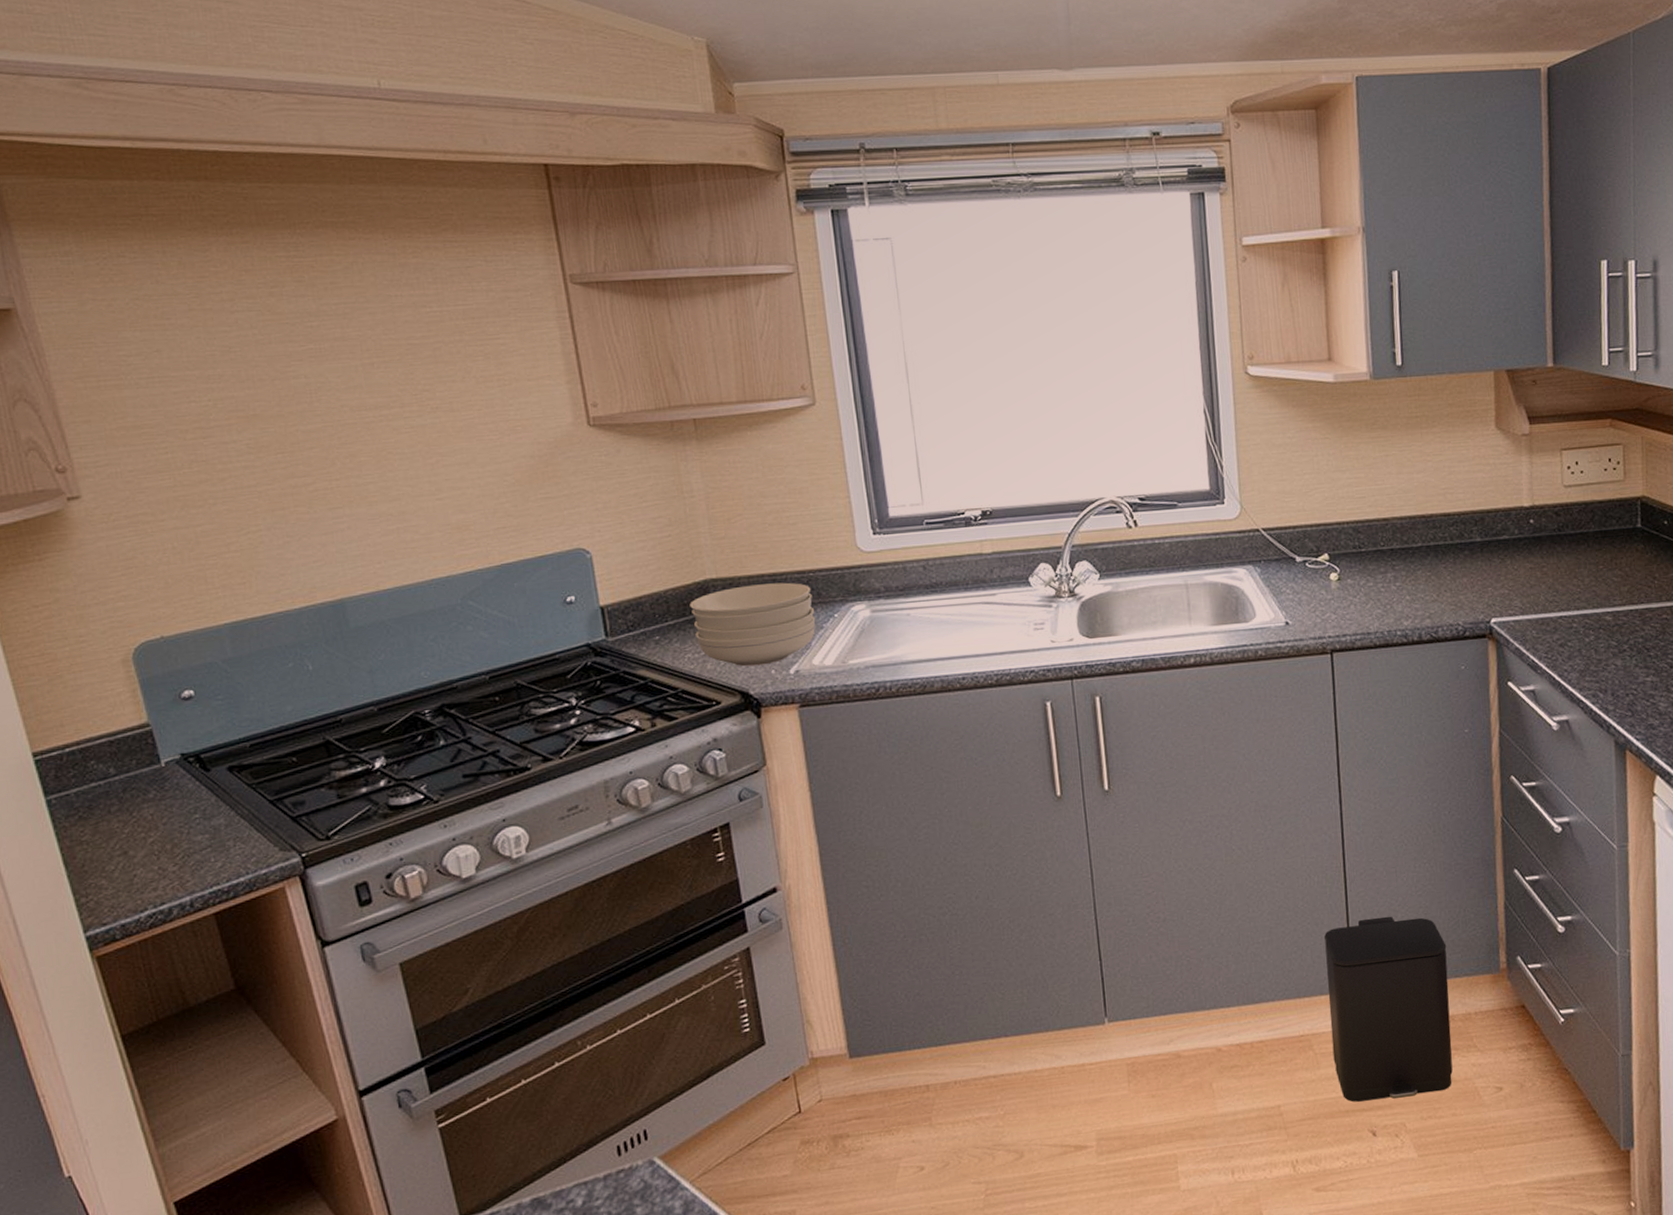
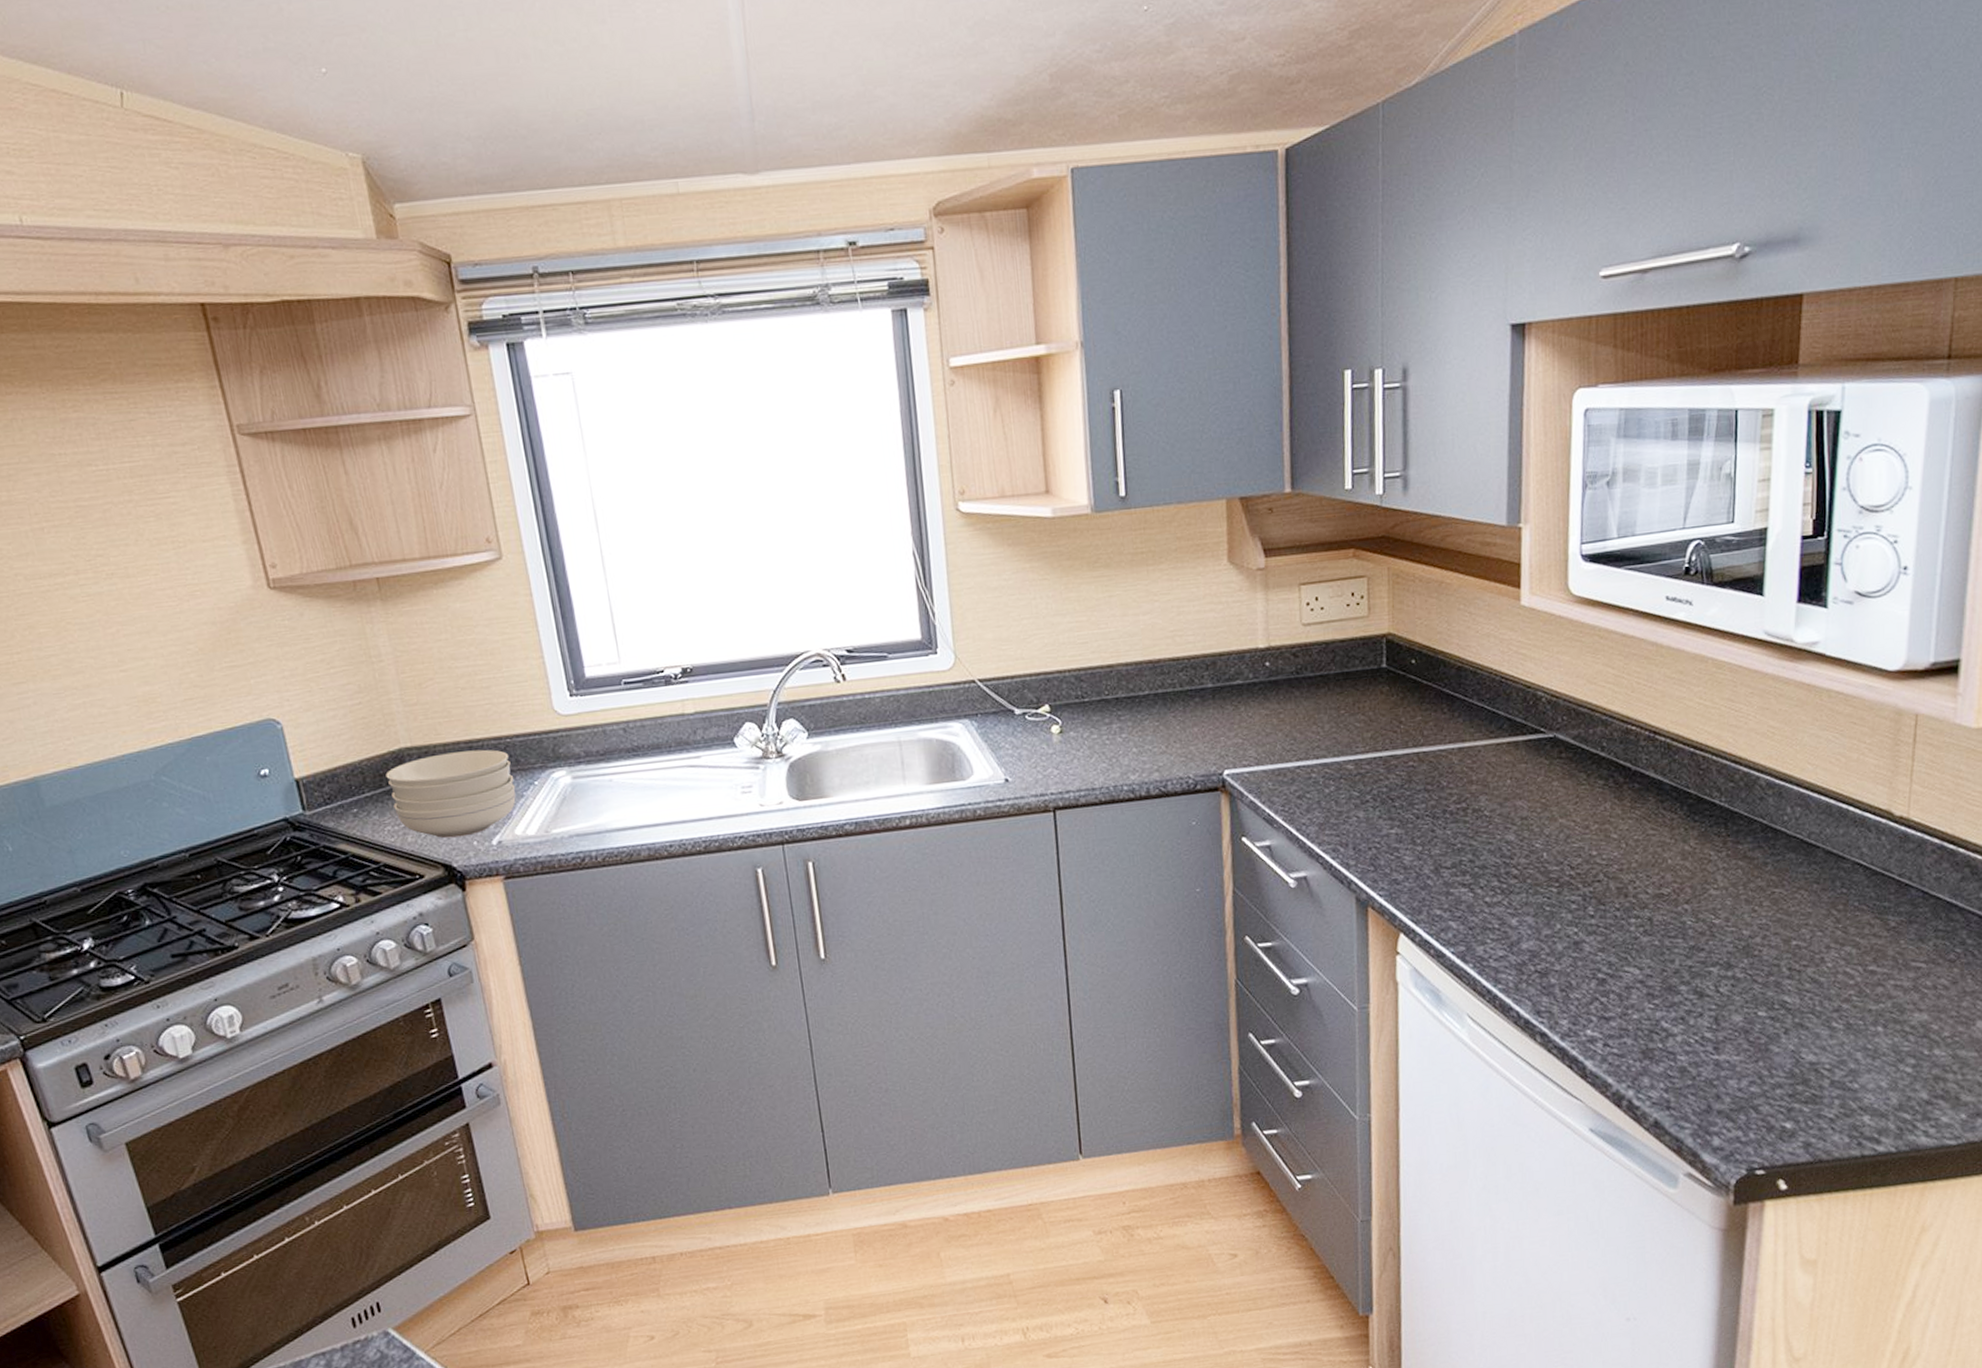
pedal bin: present [1323,916,1453,1102] -> none [1051,1083,1186,1270]

